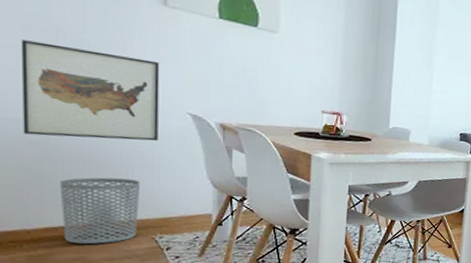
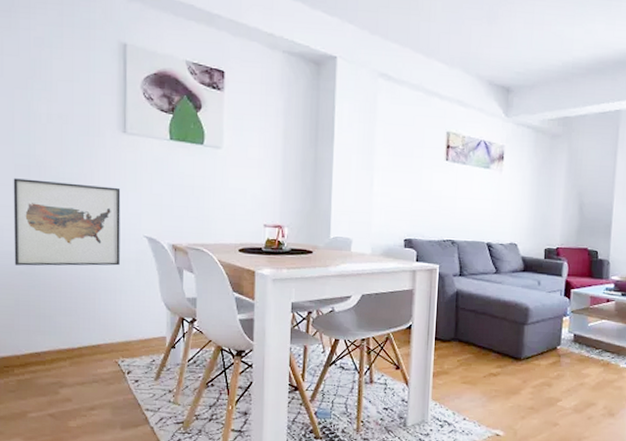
waste bin: present [60,177,139,245] -> none [42,303,105,369]

